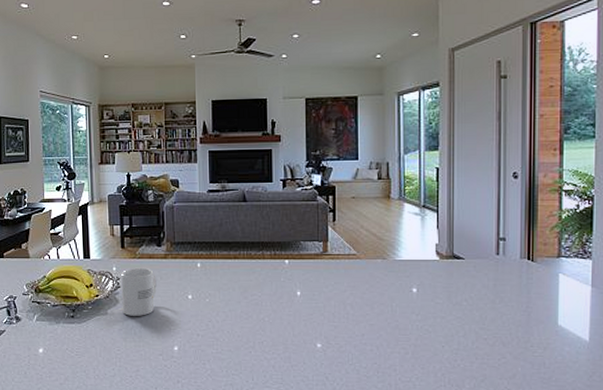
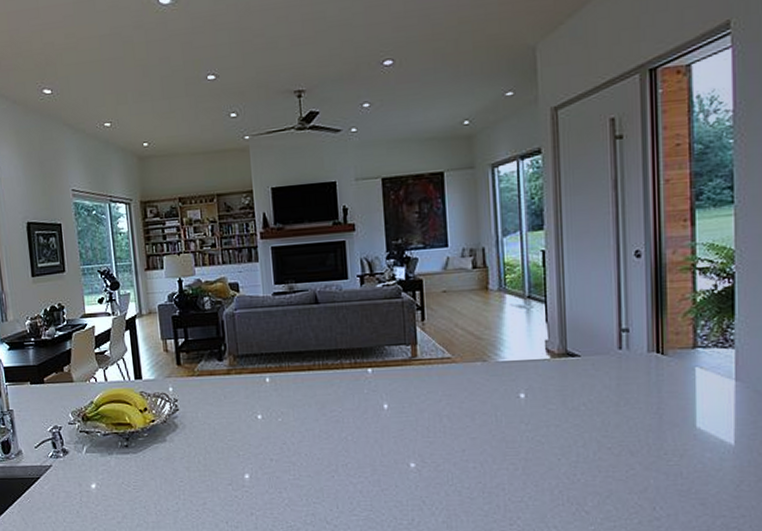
mug: present [121,268,157,316] -> none [178,387,221,442]

